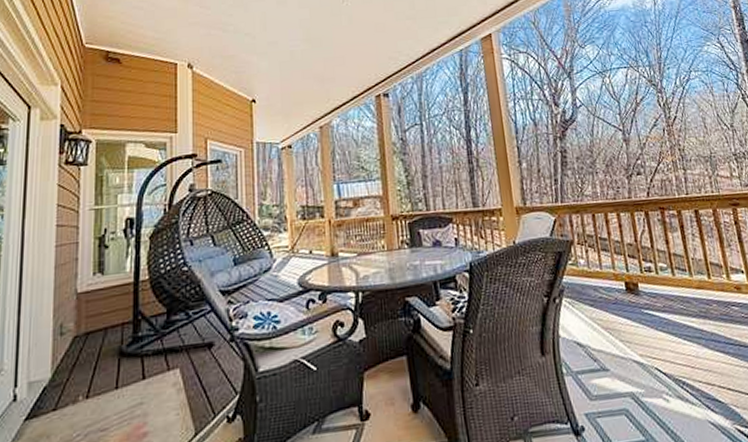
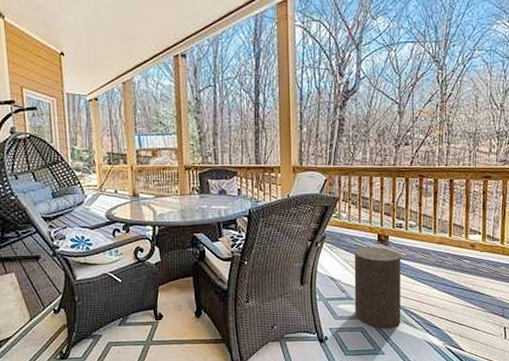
stool: none [600,298,673,409] -> present [354,247,401,329]

